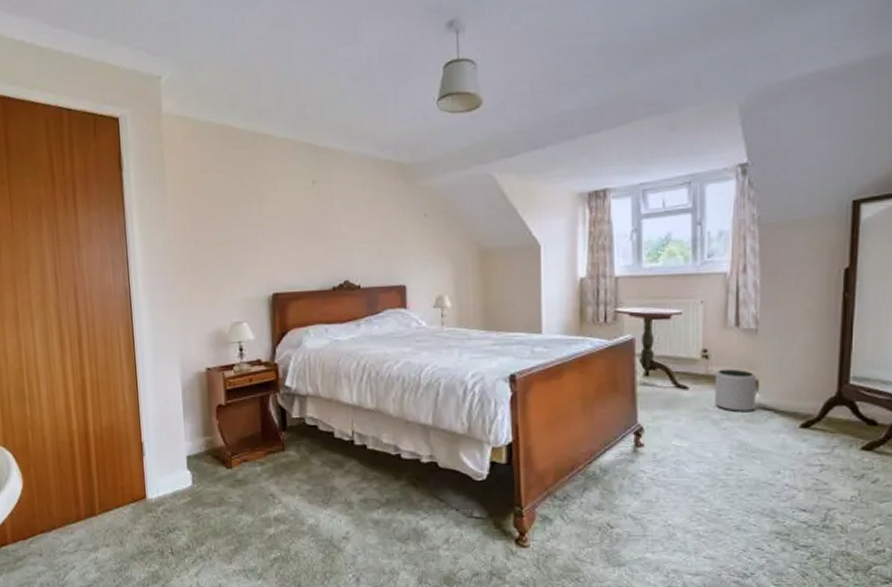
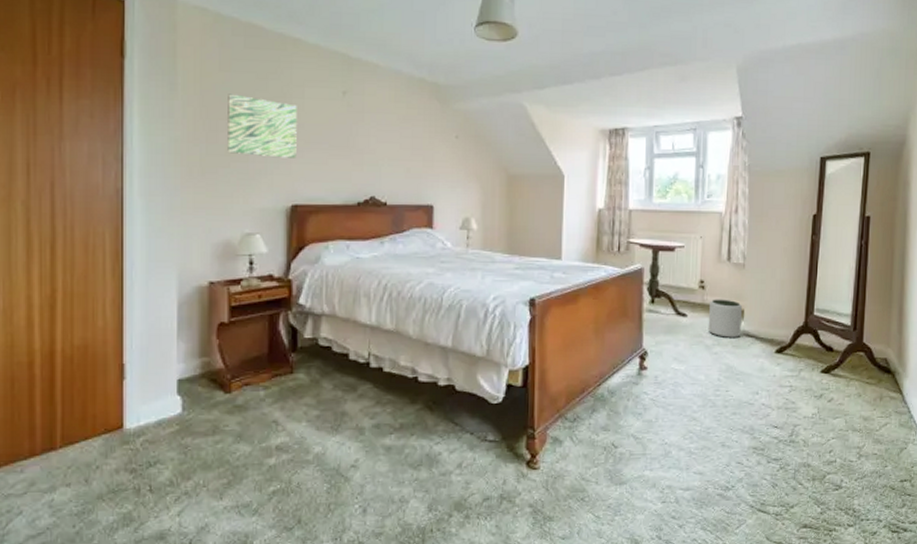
wall art: none [210,193,274,250] -> present [227,94,297,158]

